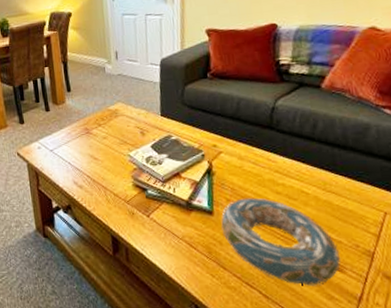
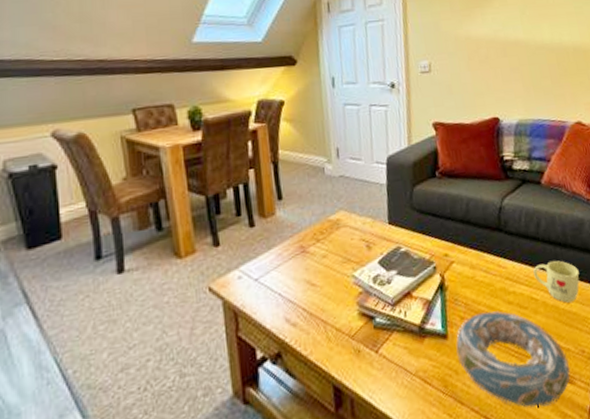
mug: none [306,161,360,200] -> present [533,260,580,303]

